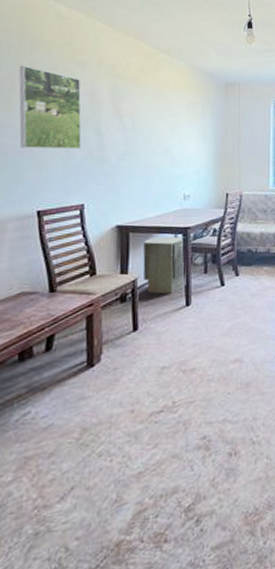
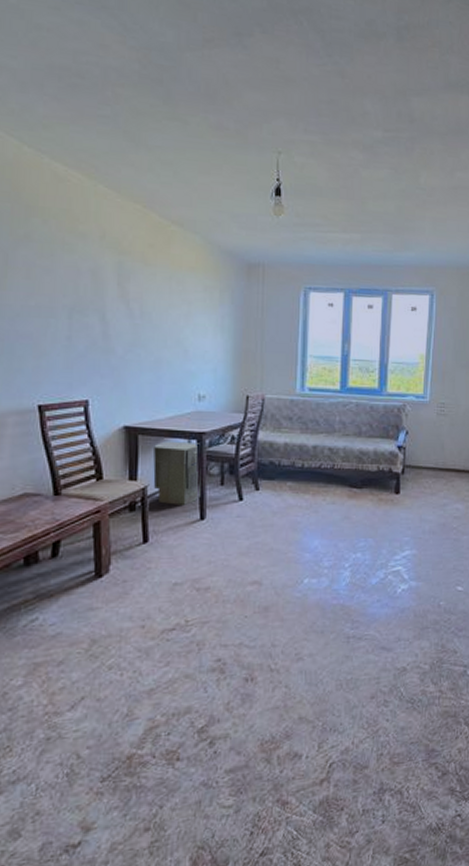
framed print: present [18,65,82,149] -> none [13,235,84,337]

